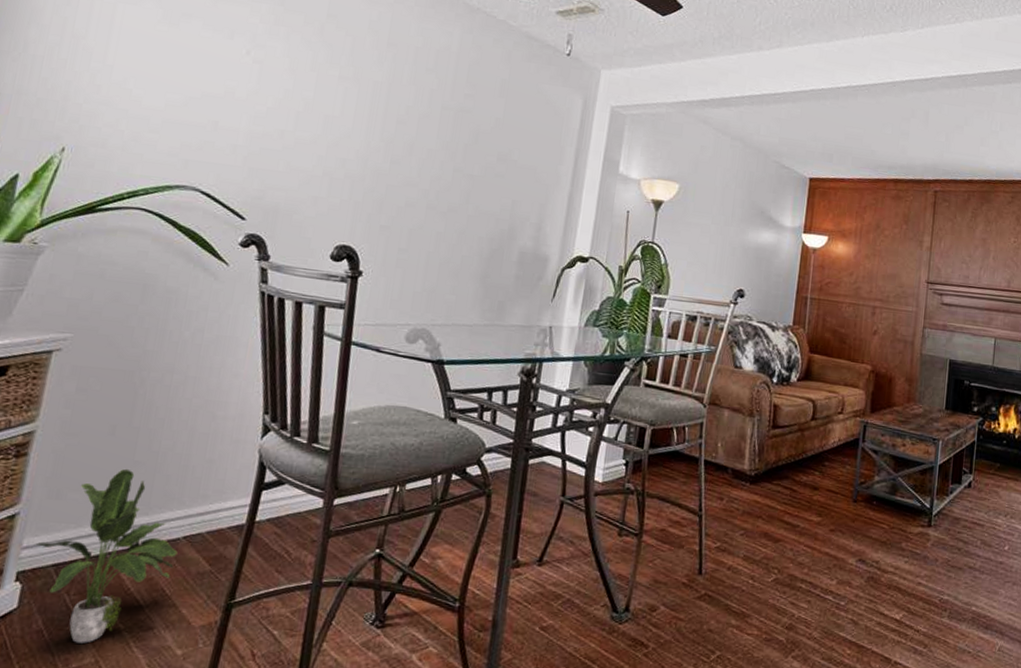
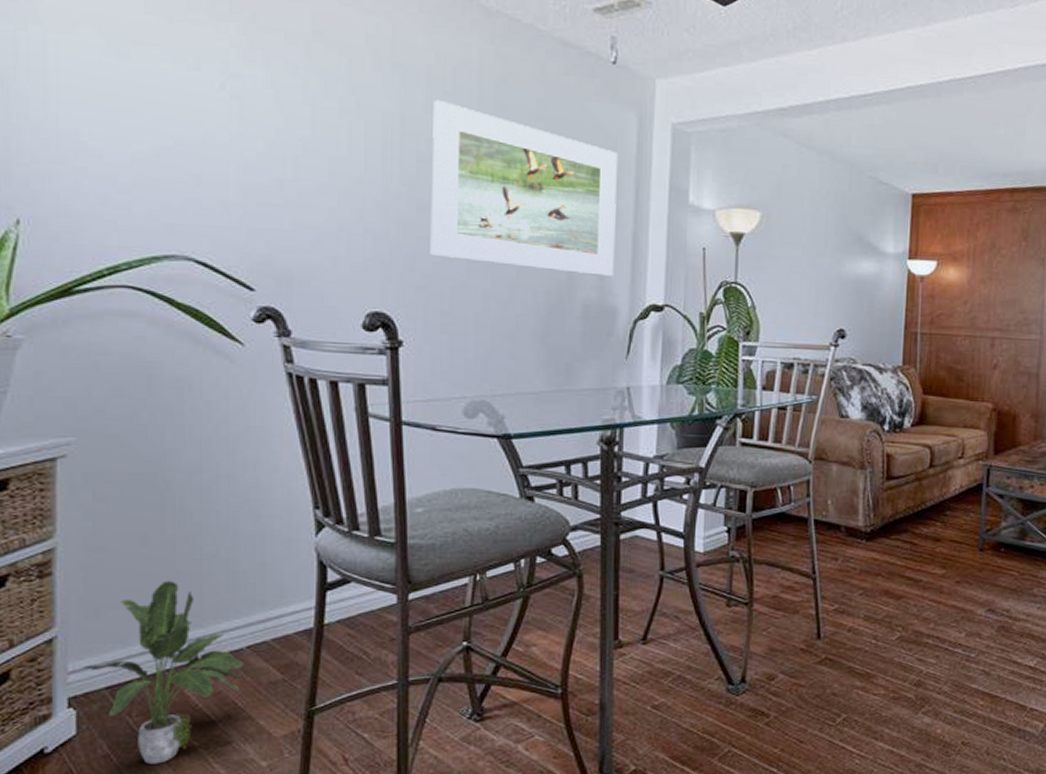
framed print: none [396,74,563,229] -> present [430,99,617,276]

